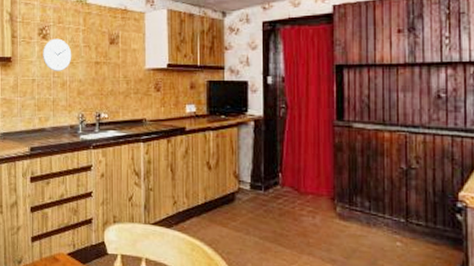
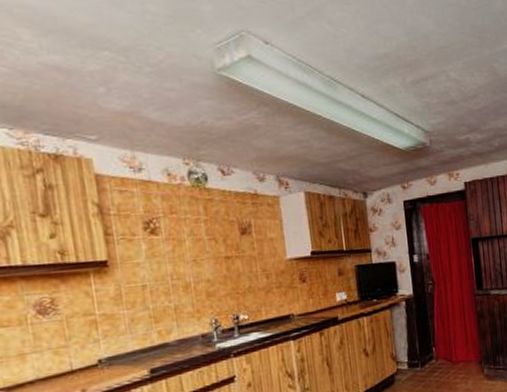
wall clock: present [43,38,72,71] -> none [152,232,194,273]

